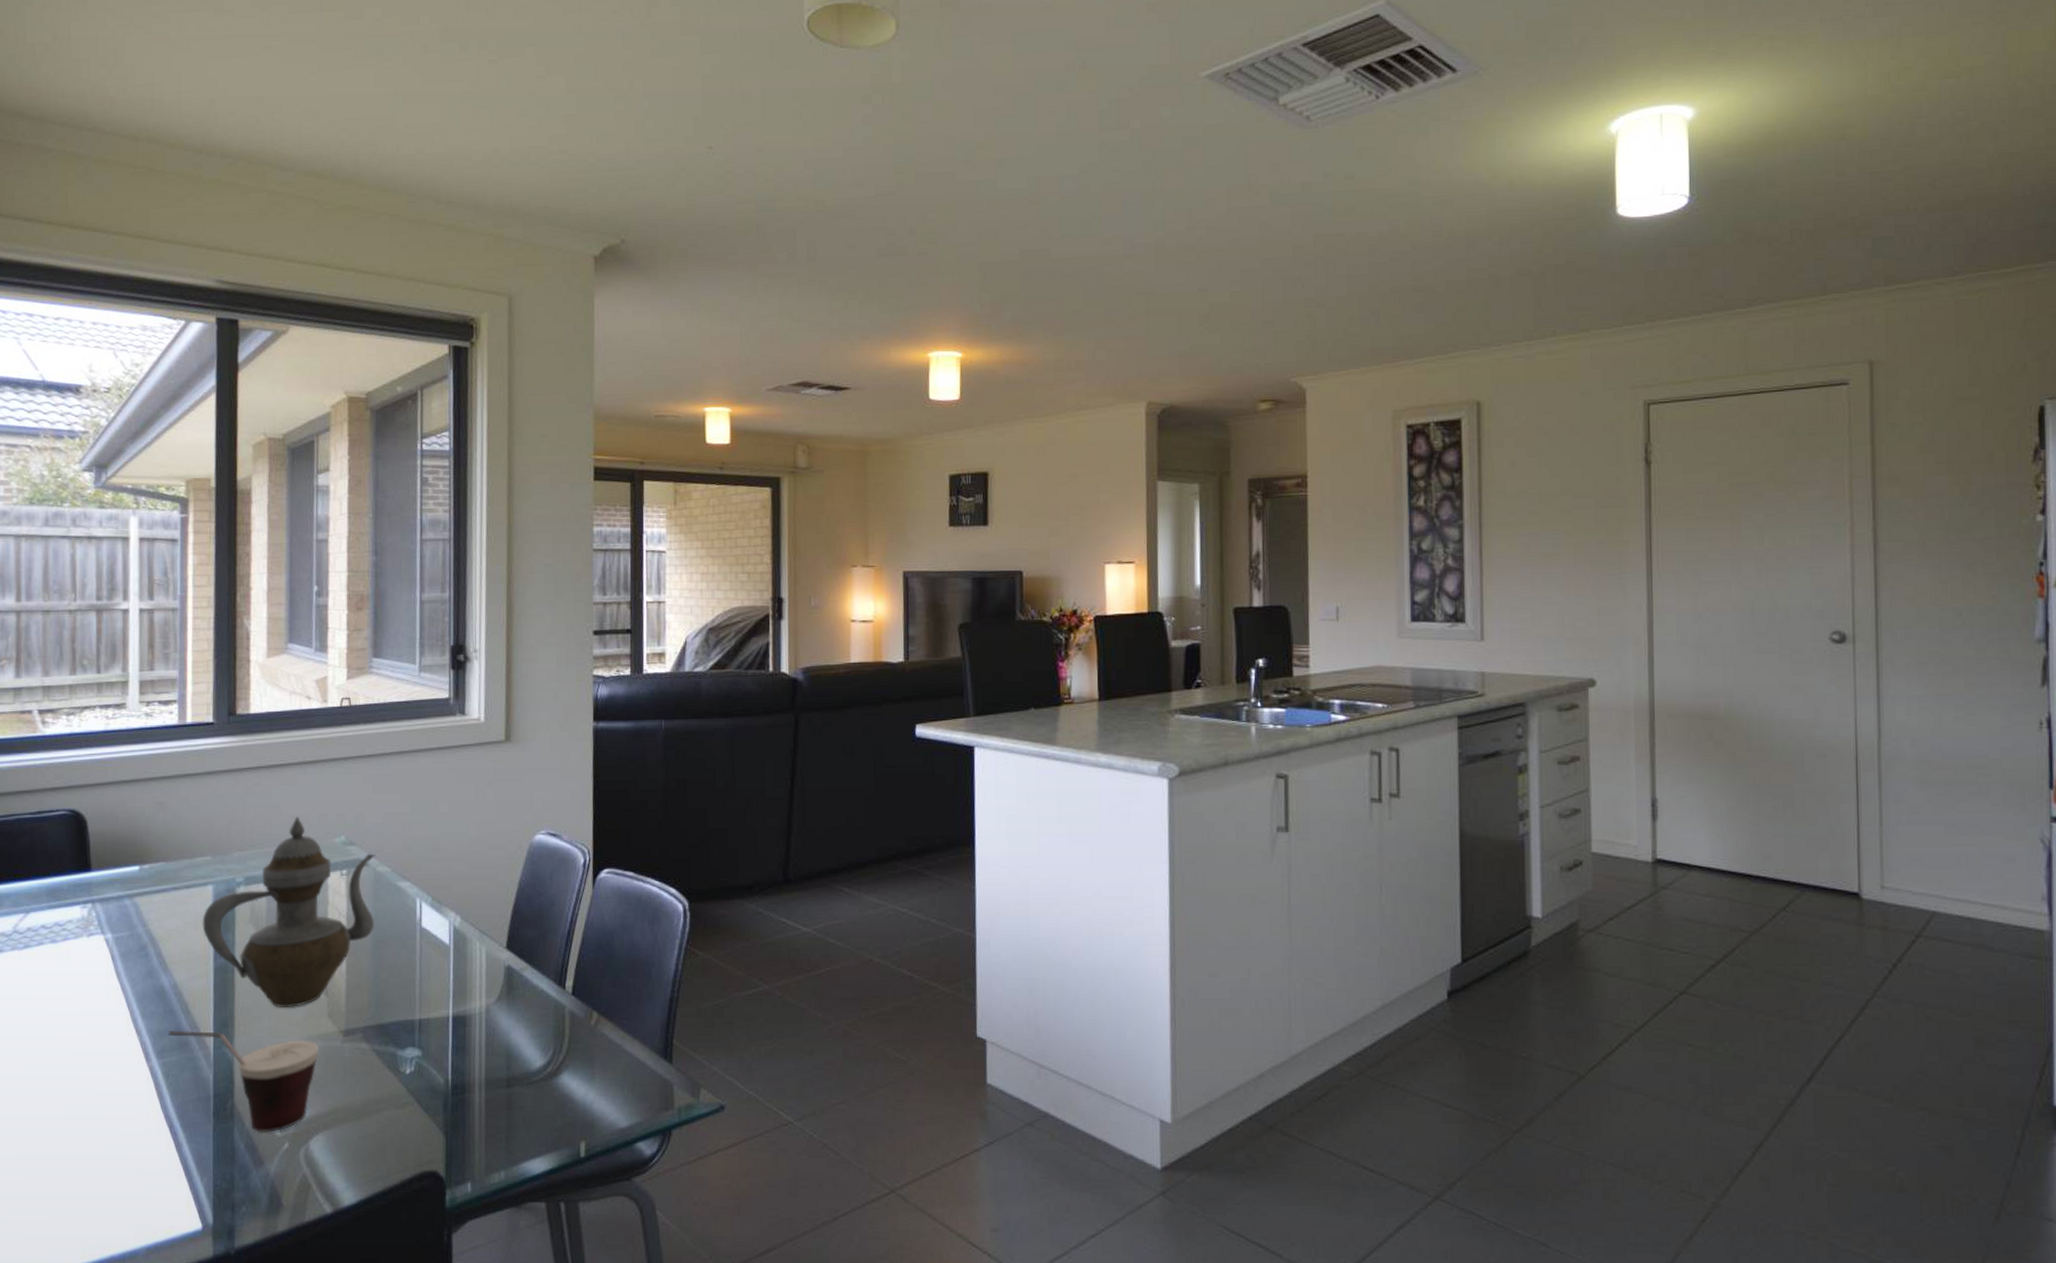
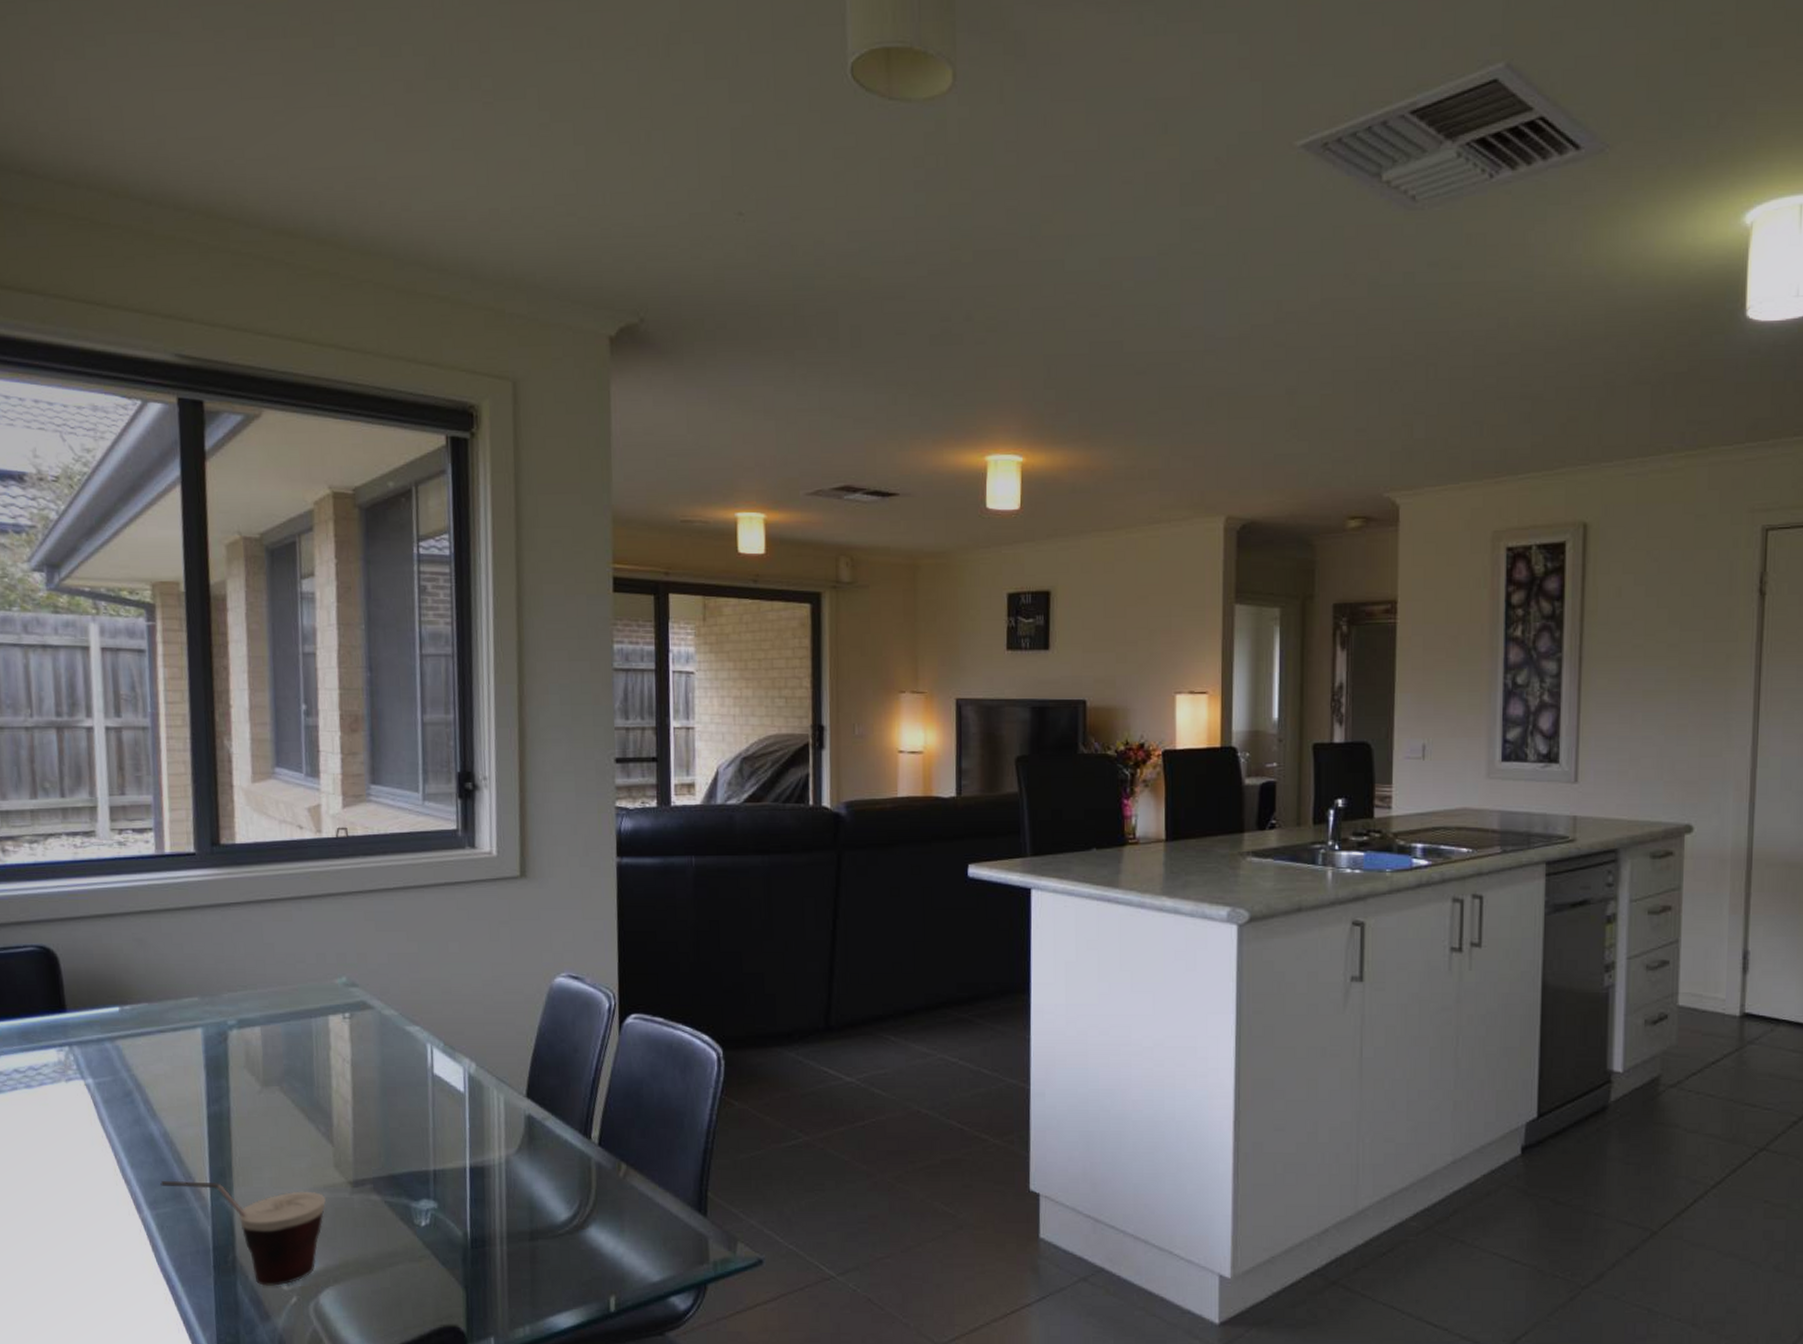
teapot: present [202,816,376,1007] -> none [192,955,382,1157]

